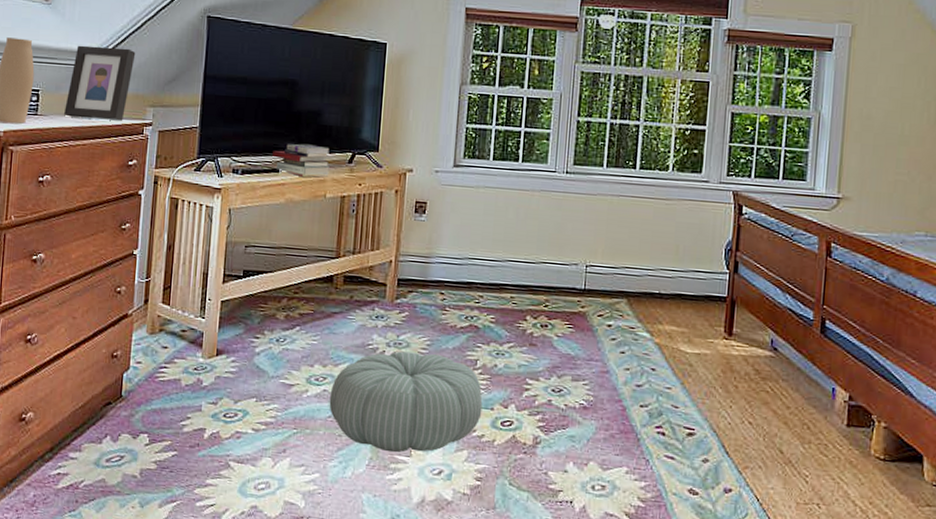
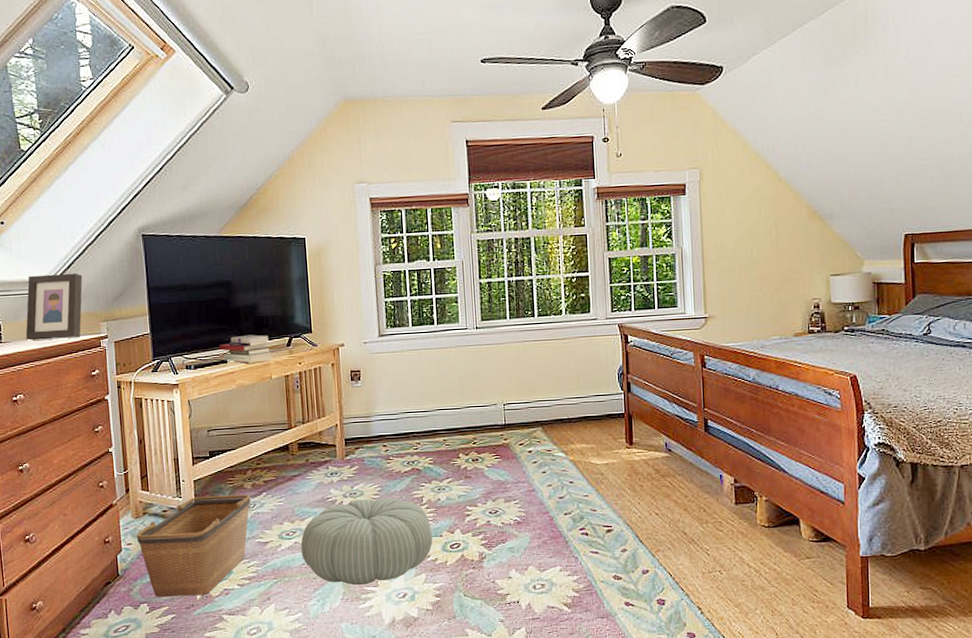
bicycle basket: none [148,320,282,435] -> present [137,494,251,597]

